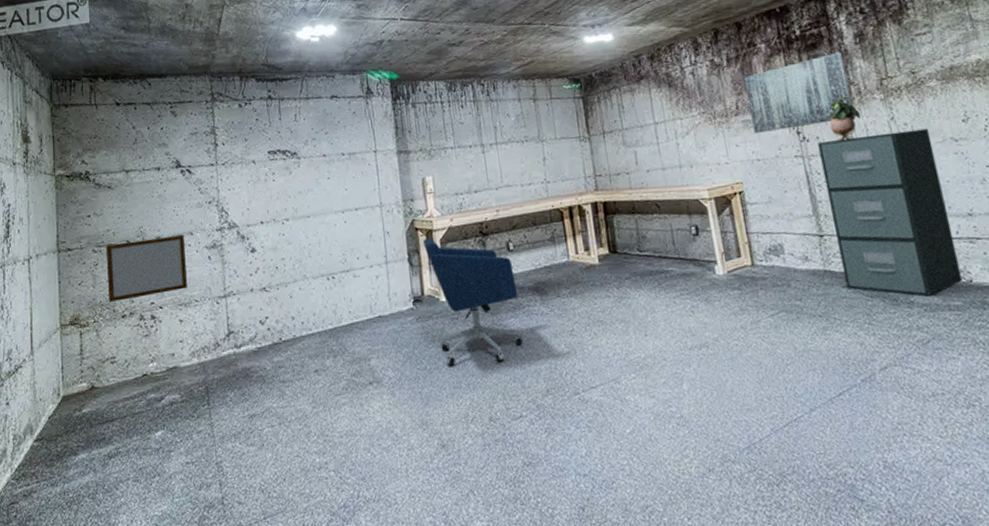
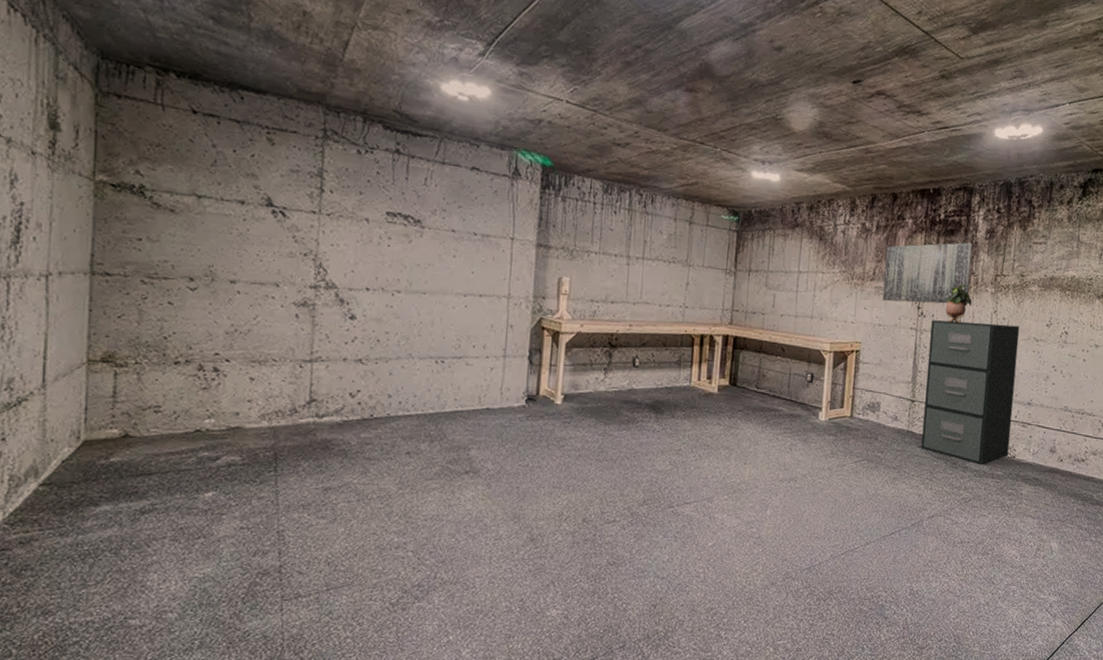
writing board: present [106,234,187,302] -> none [158,278,267,346]
office chair: present [422,238,524,366] -> none [547,339,635,470]

